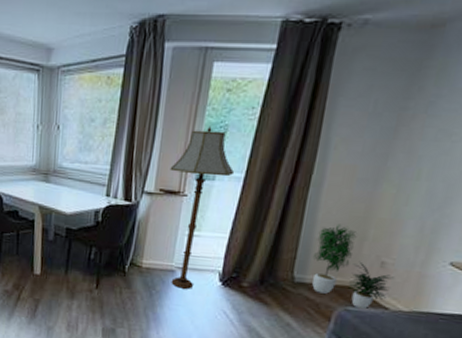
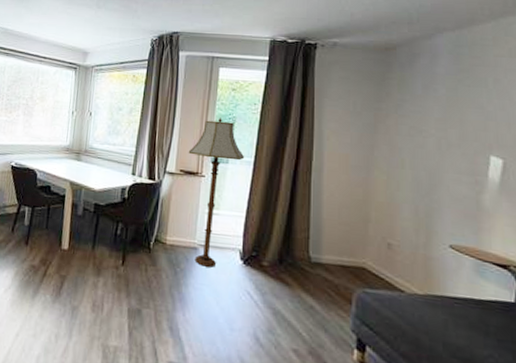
potted plant: present [312,224,394,310] -> none [324,206,402,292]

